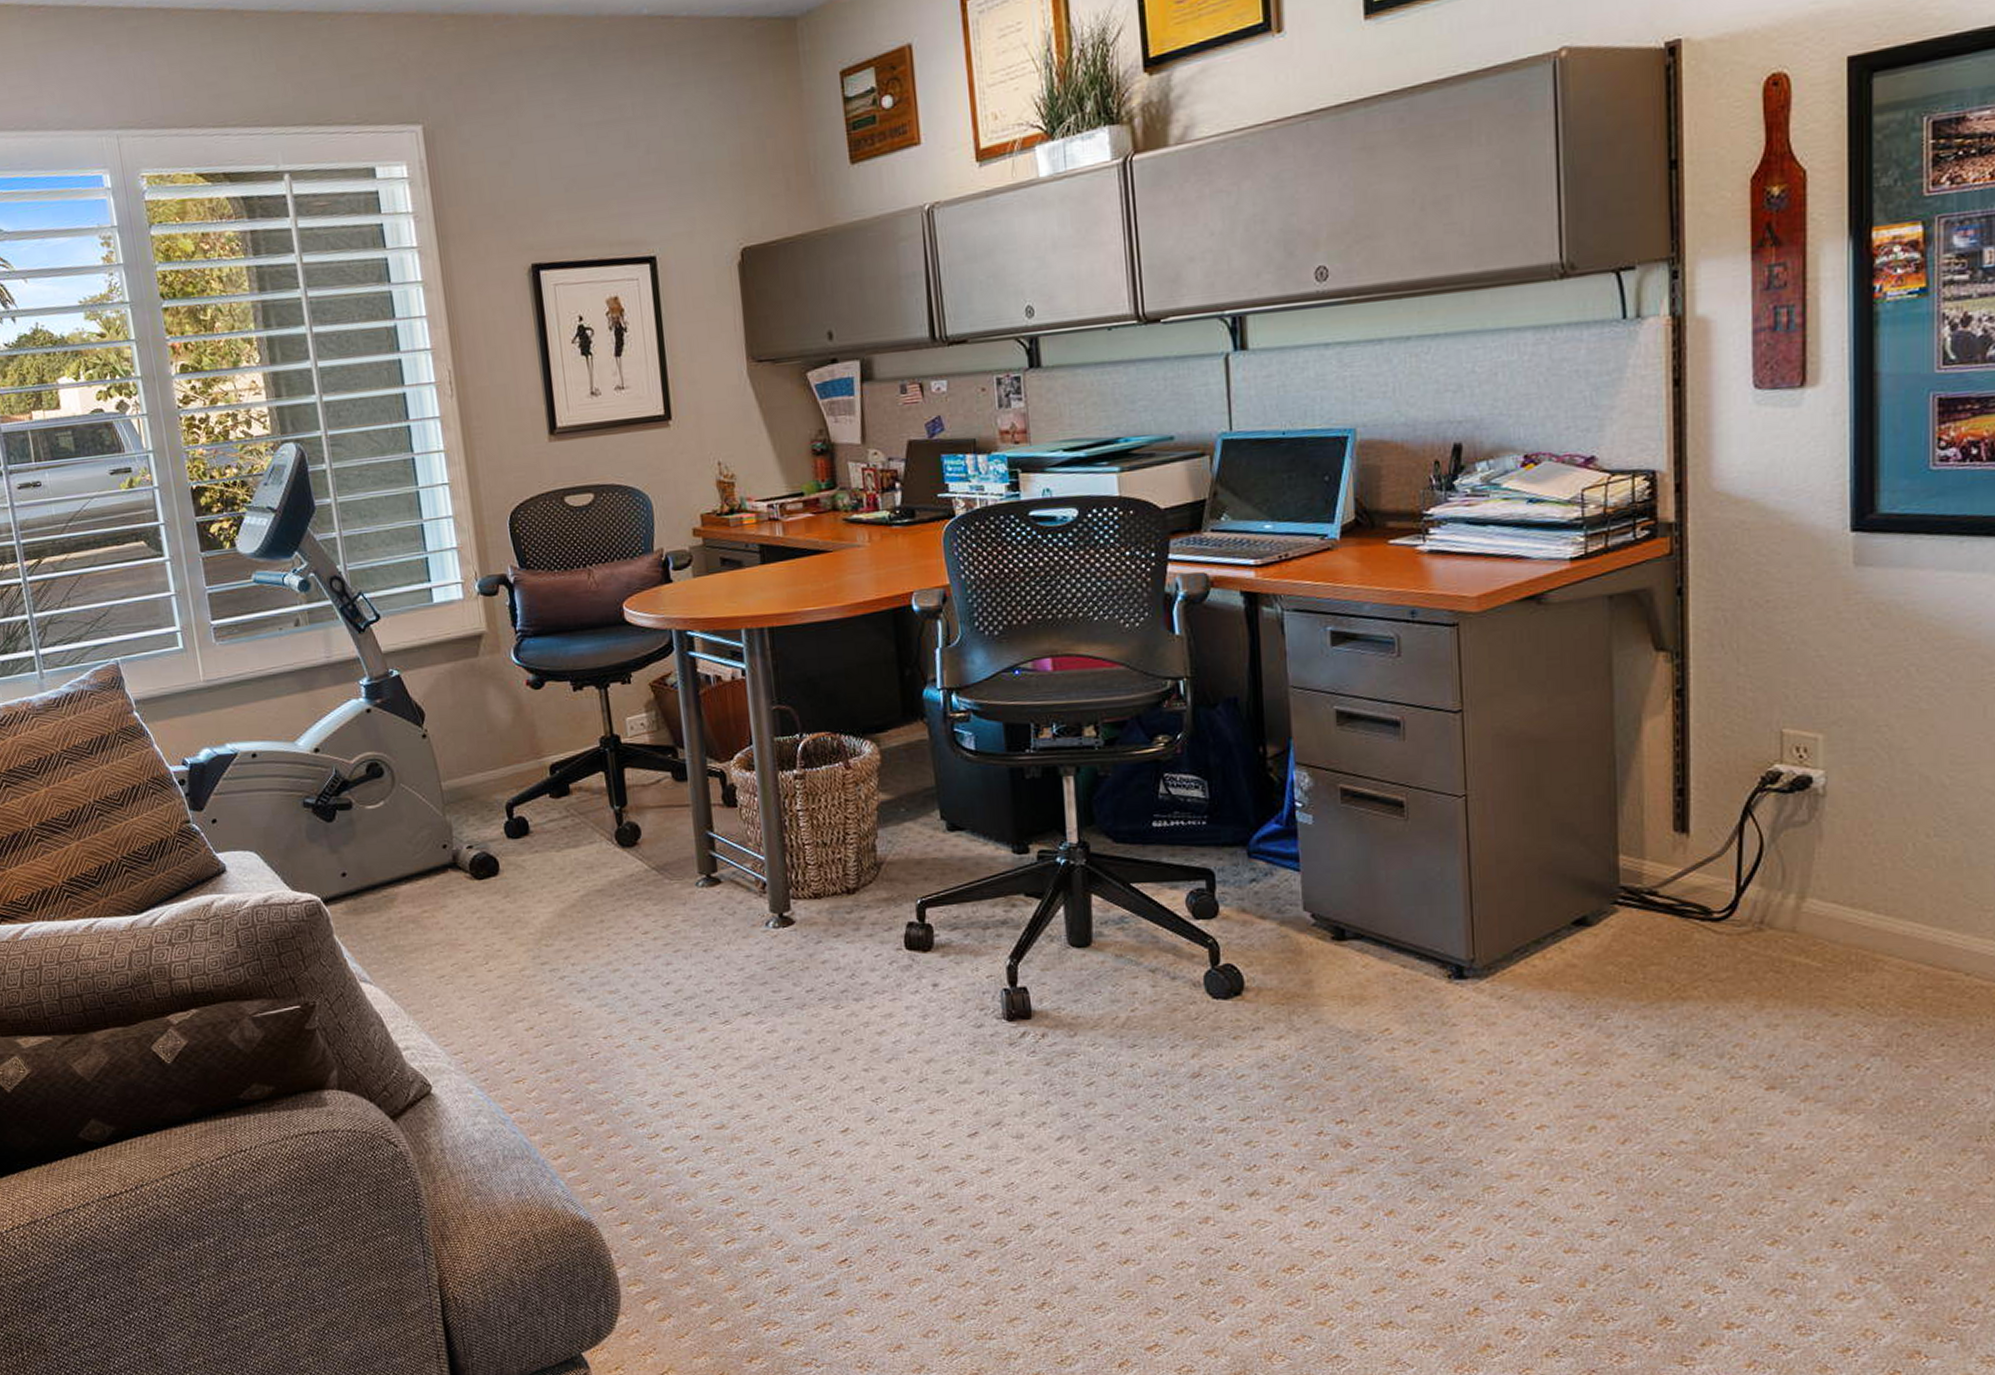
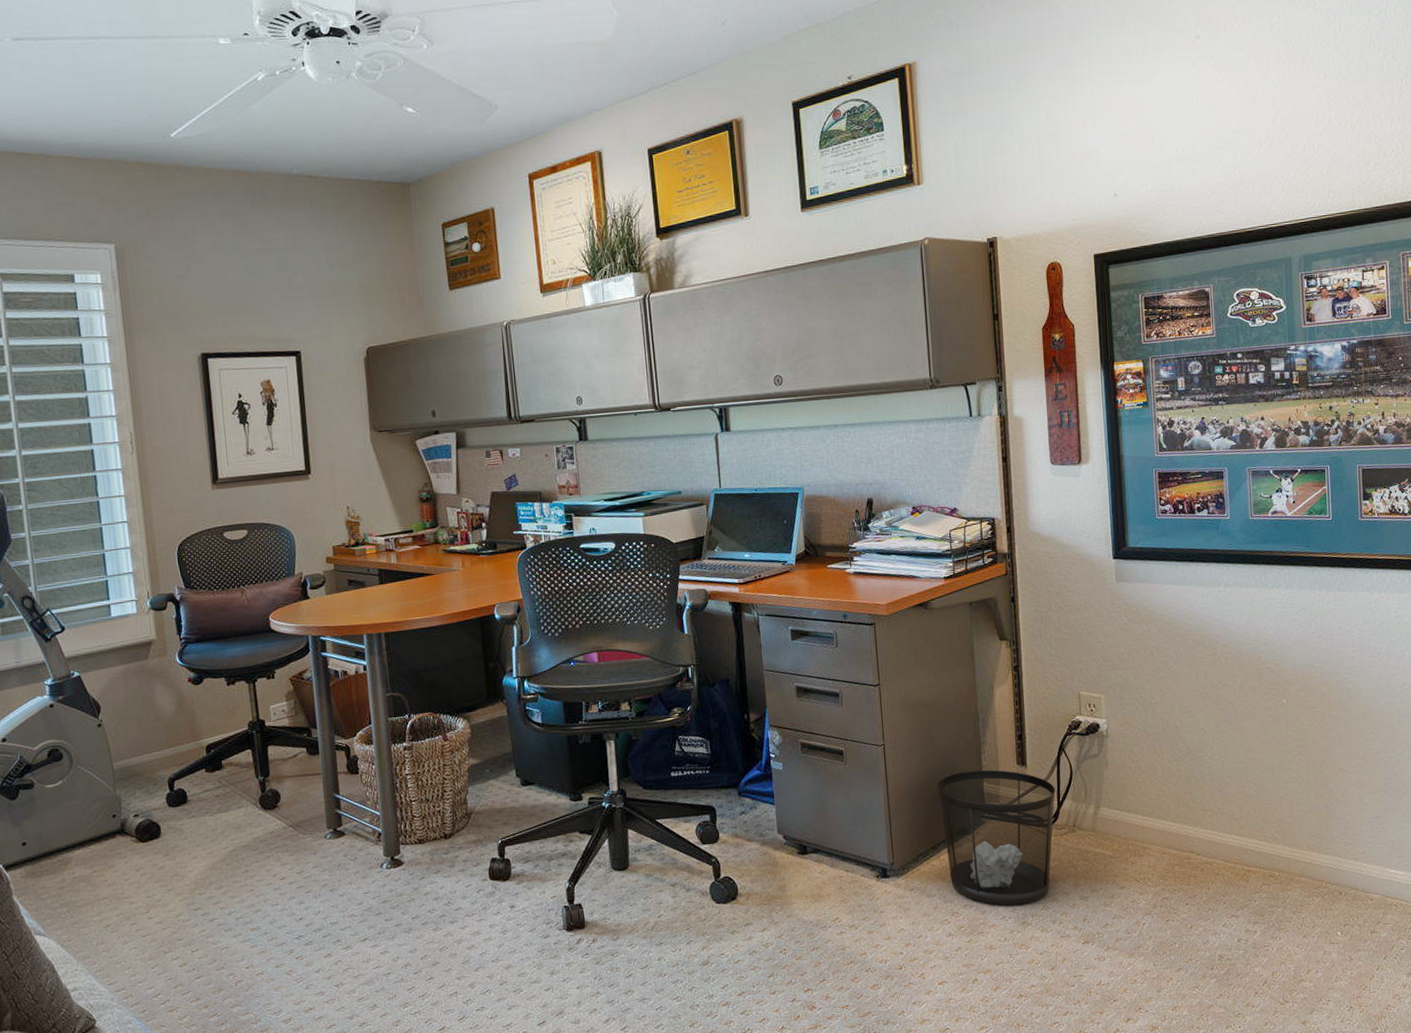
waste bin: none [1545,836,1734,1029] -> present [936,769,1056,906]

